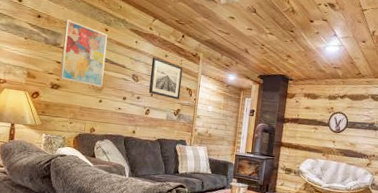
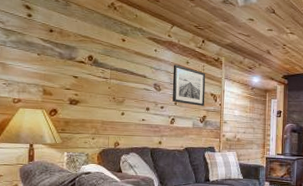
wall art: present [59,19,107,87] -> none [78,32,125,99]

